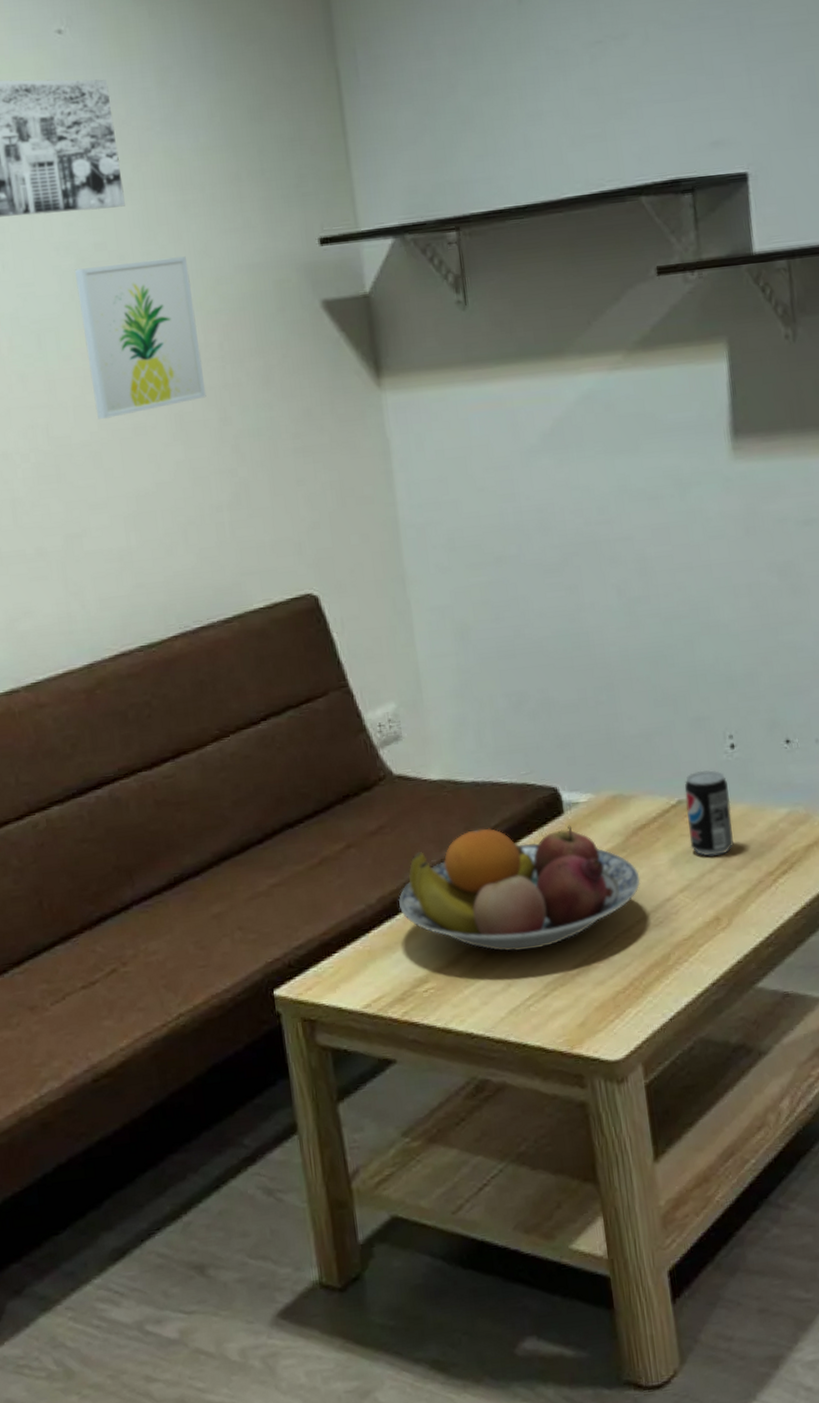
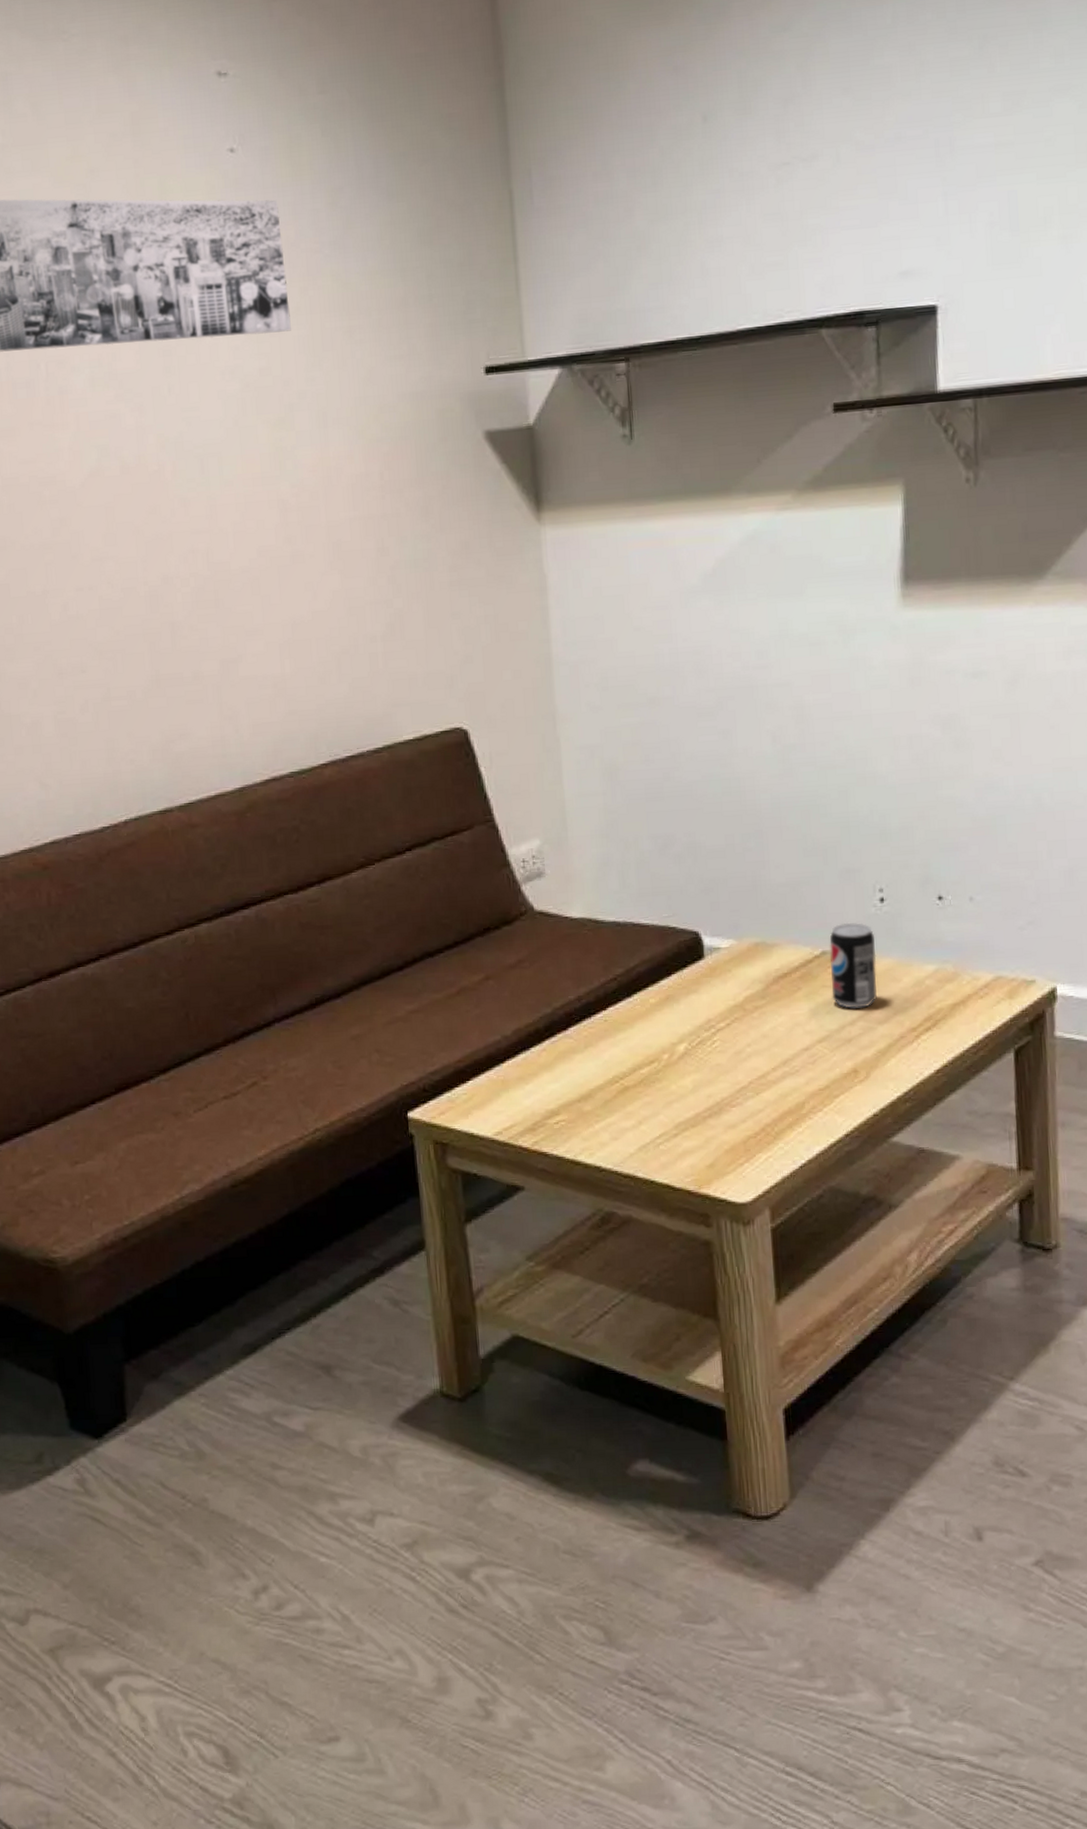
wall art: present [74,256,207,419] -> none [238,382,365,546]
fruit bowl: present [399,825,641,952] -> none [534,968,779,1091]

